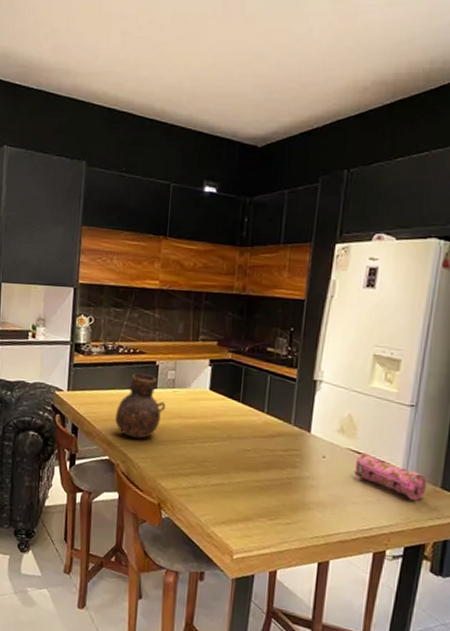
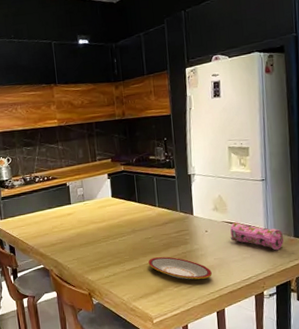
vase: present [115,372,165,439] -> none [42,194,80,247]
plate: none [240,476,321,518] -> present [148,256,212,280]

